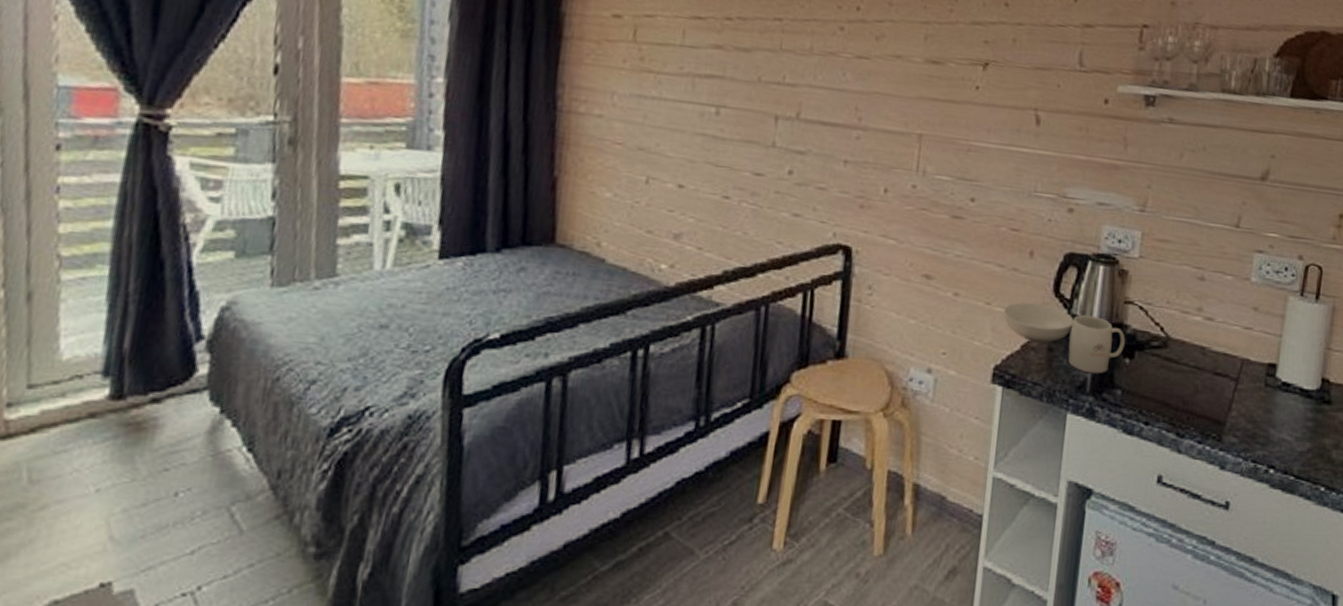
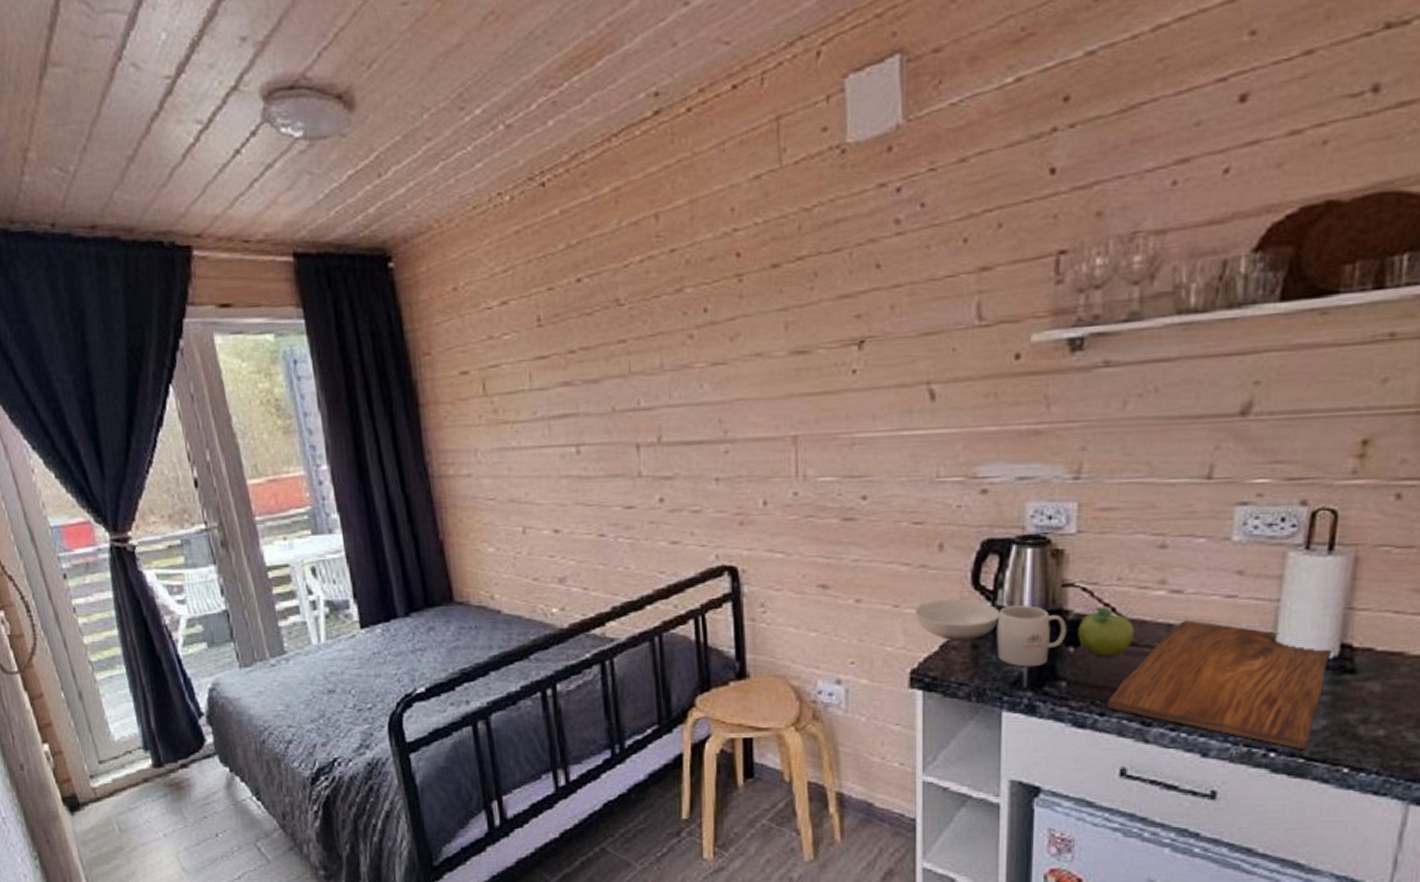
fruit: none [1133,325,1177,373] -> present [1078,606,1134,658]
cutting board: none [1152,344,1317,469] -> present [1108,619,1333,750]

